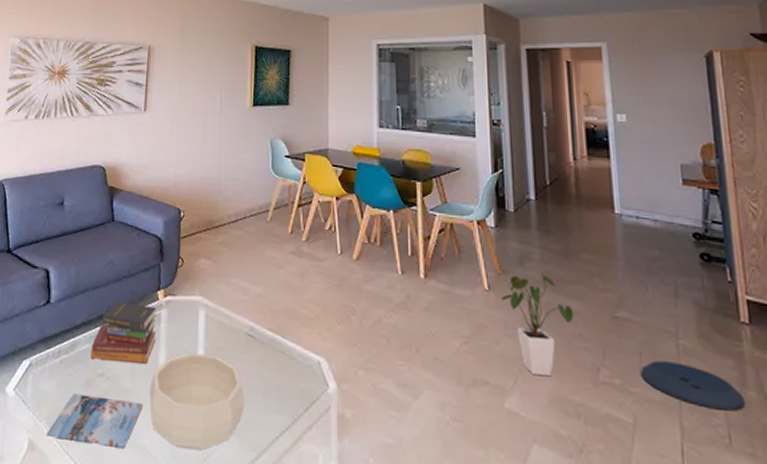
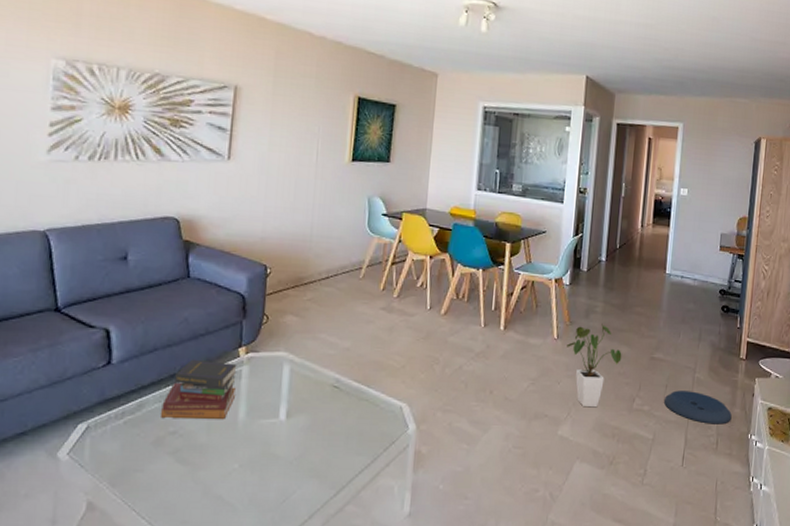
magazine: present [46,393,144,448] -> none [108,453,221,499]
decorative bowl: present [149,352,245,451] -> none [226,406,327,494]

